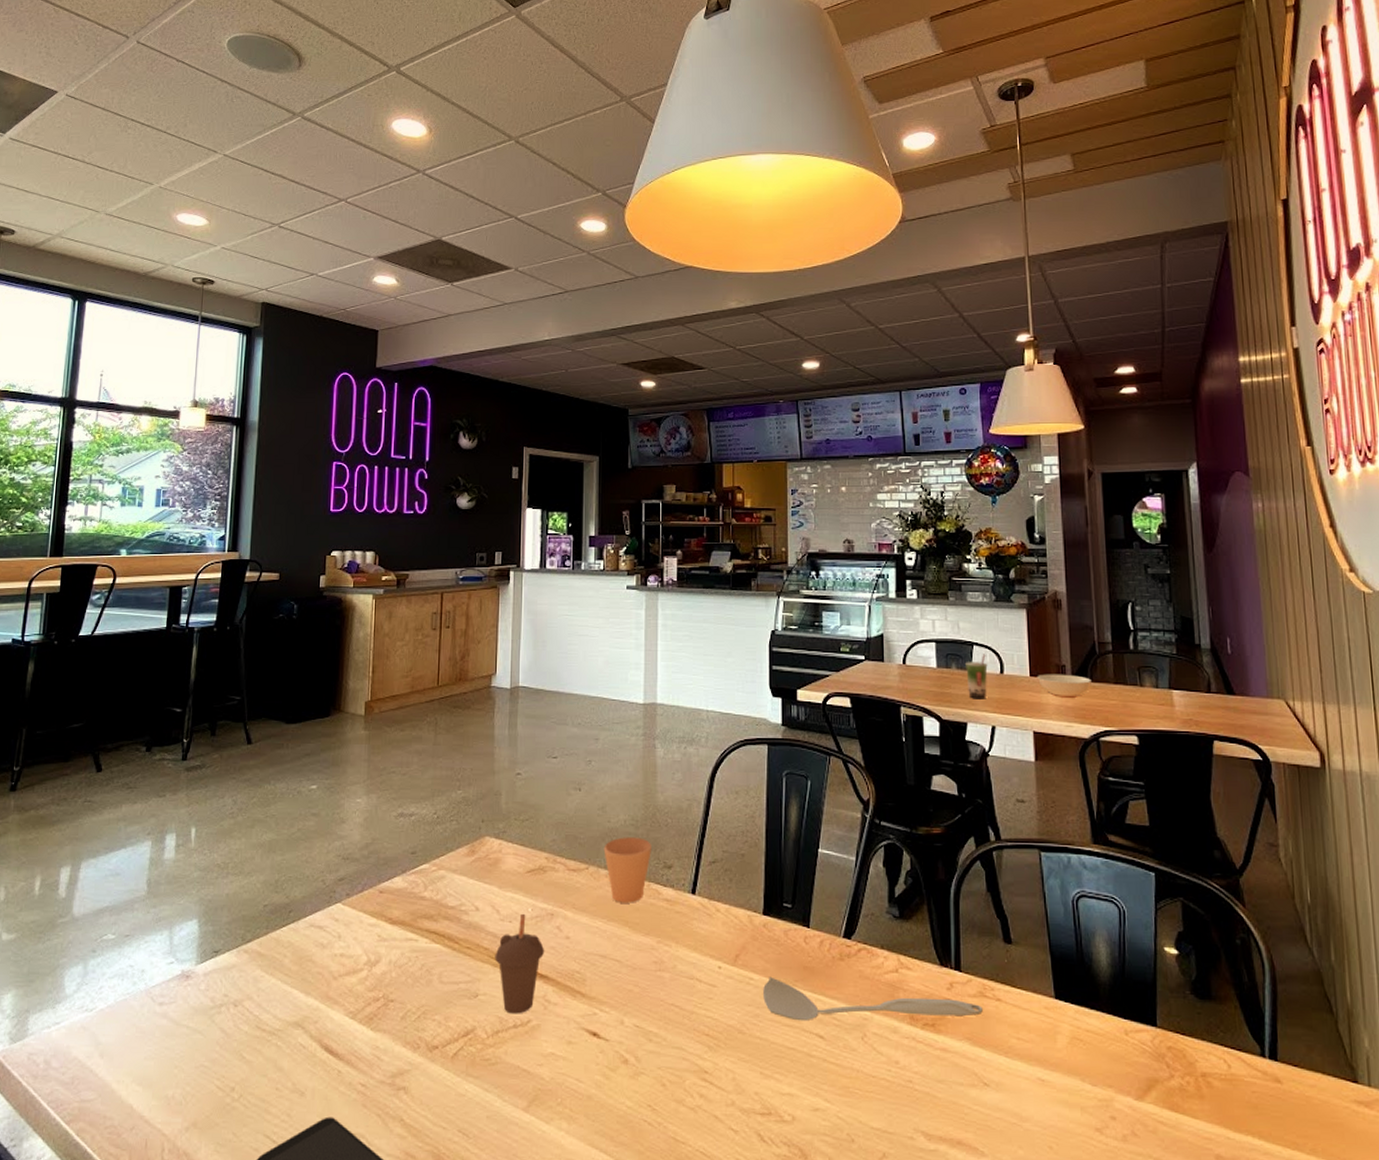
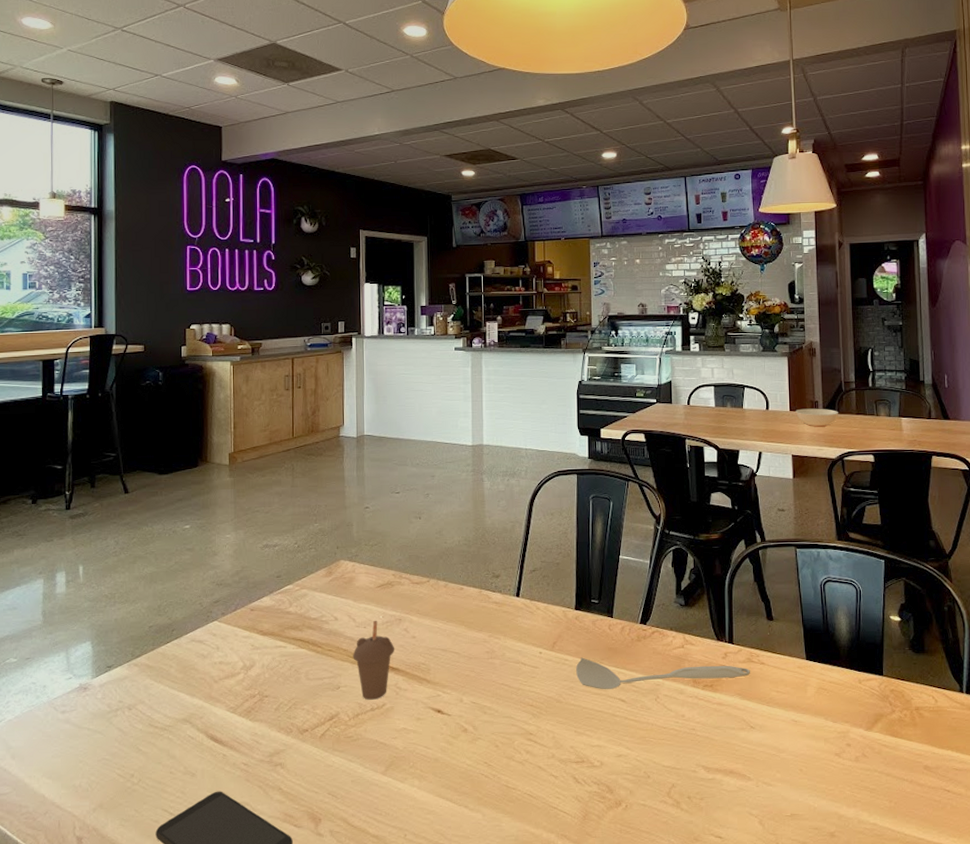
cup: present [603,837,651,903] -> none [442,554,482,607]
beverage cup: present [964,654,988,699] -> none [737,394,756,431]

